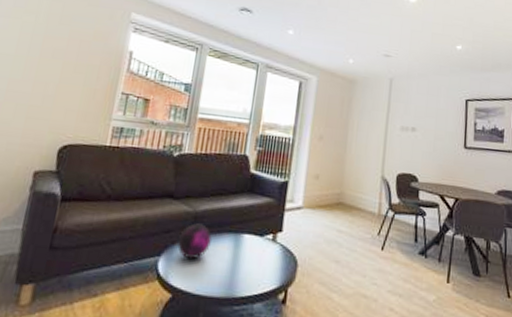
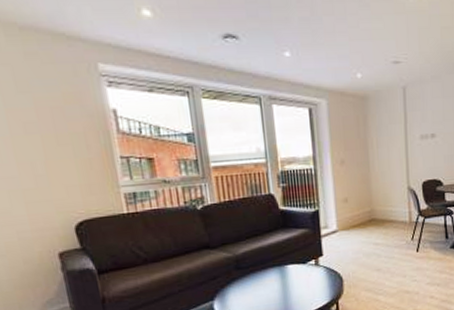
decorative orb: present [177,223,212,260] -> none [226,265,258,297]

